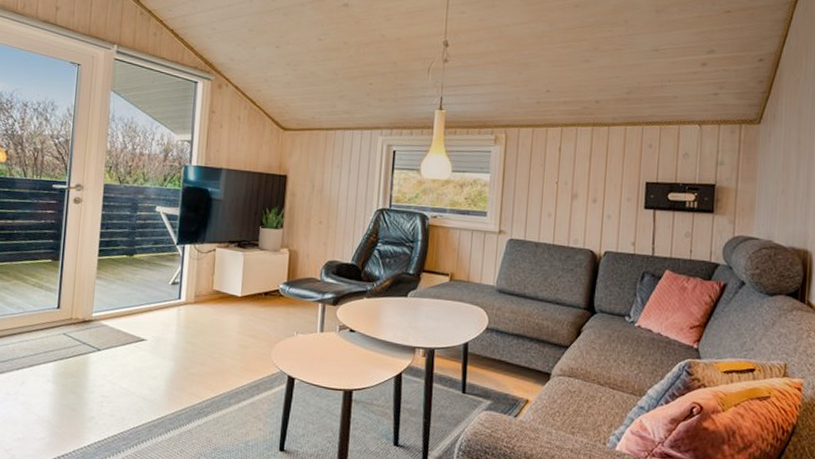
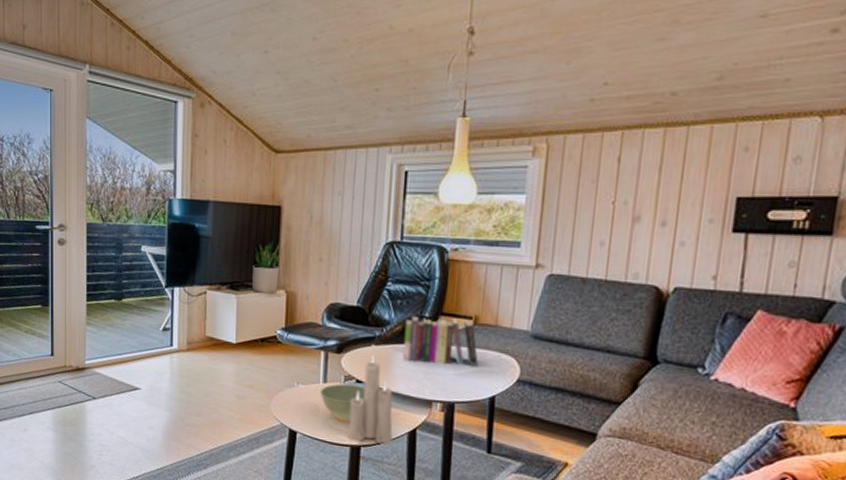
bowl: none [317,333,358,368] -> present [320,383,366,422]
candle: none [341,307,382,388] -> present [348,355,393,445]
books: none [390,272,454,317] -> present [402,315,478,367]

